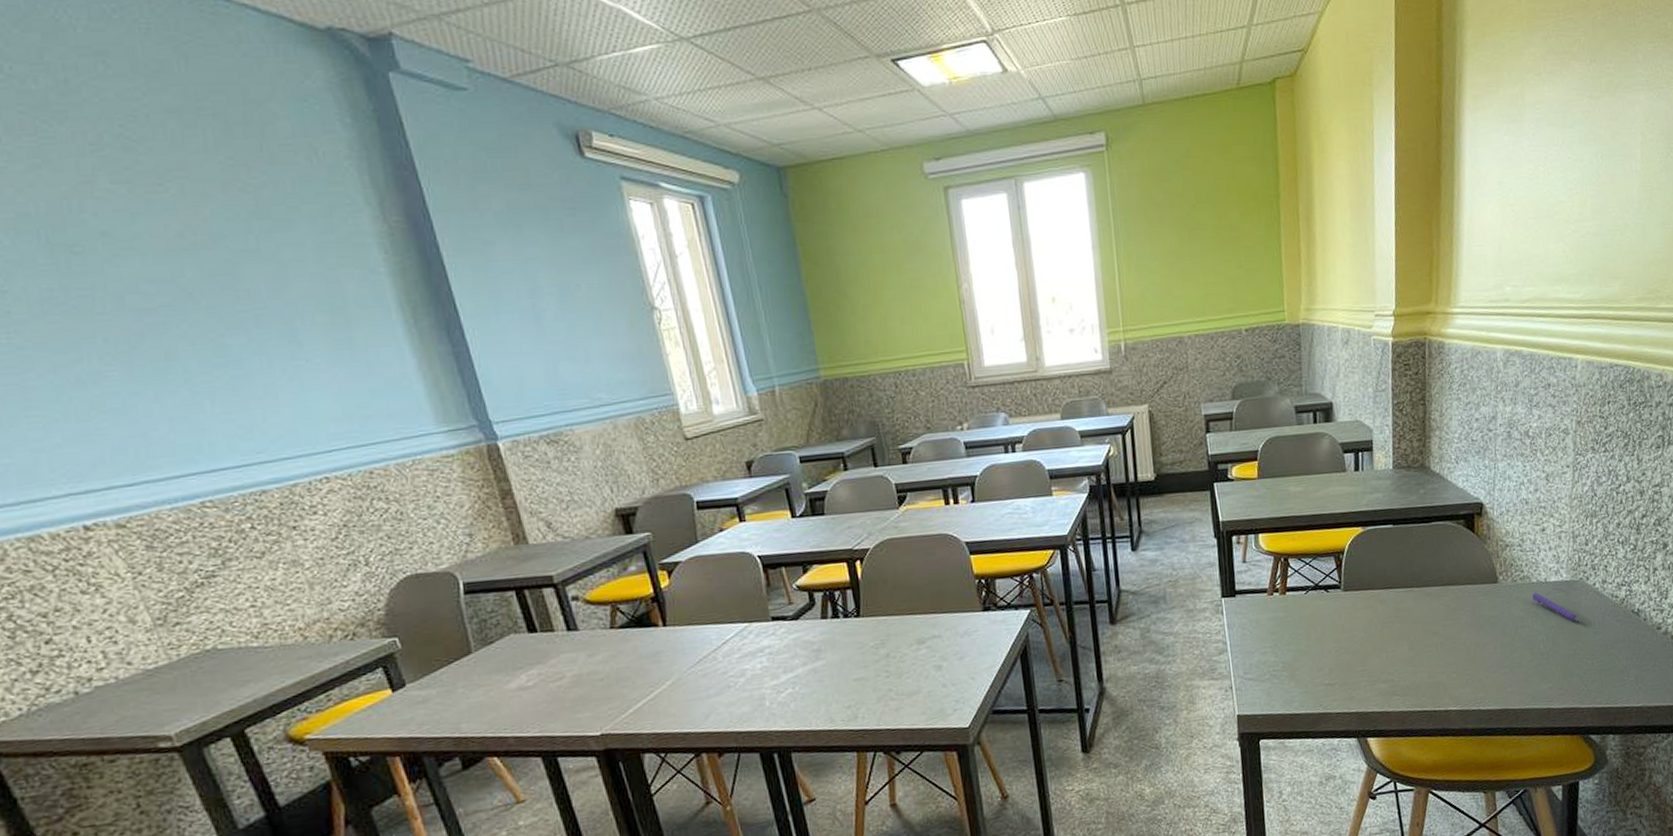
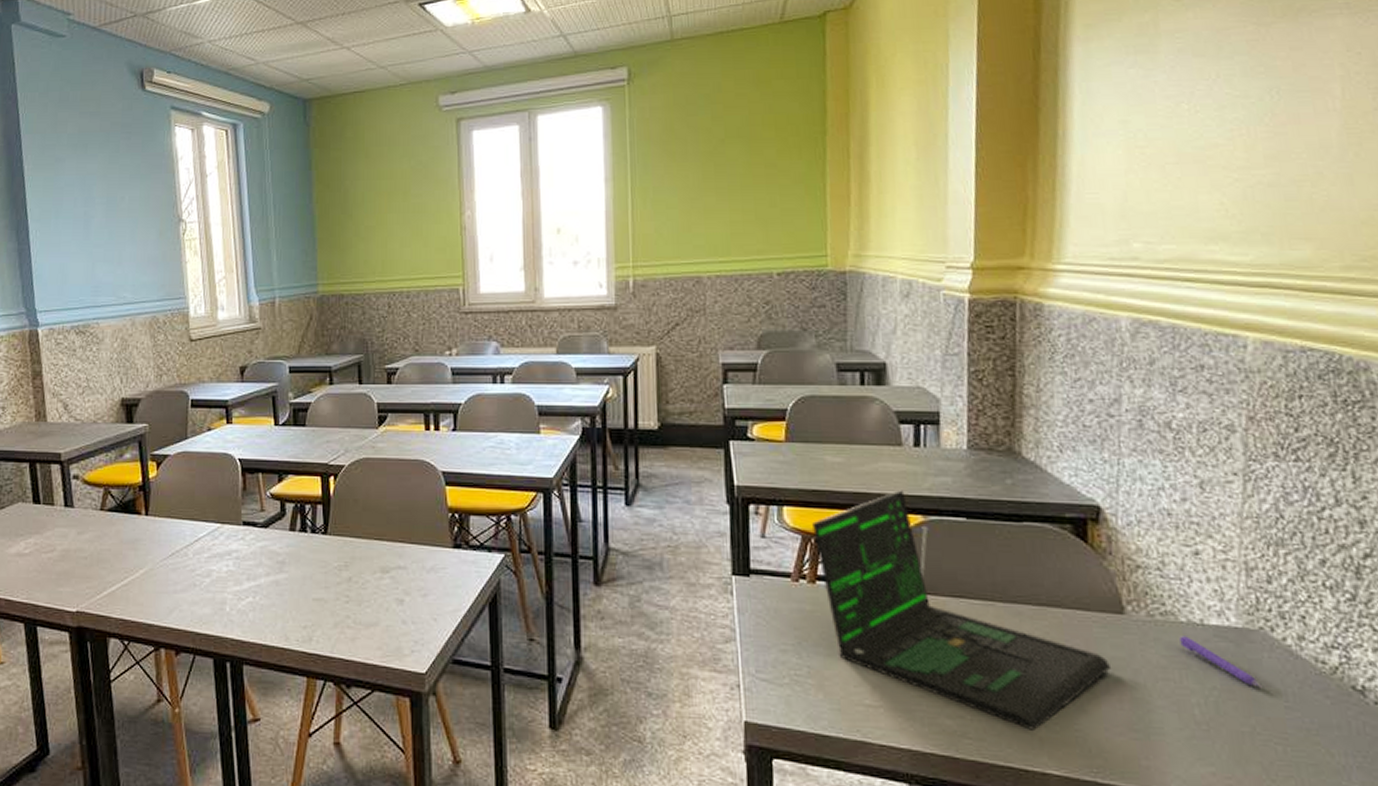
laptop: none [1282,508,1490,681] -> present [812,490,1112,730]

